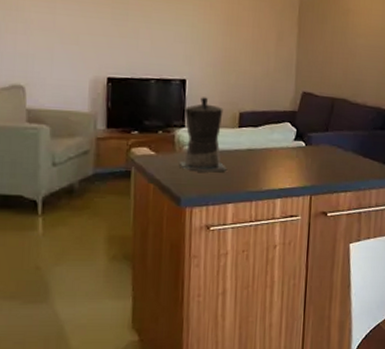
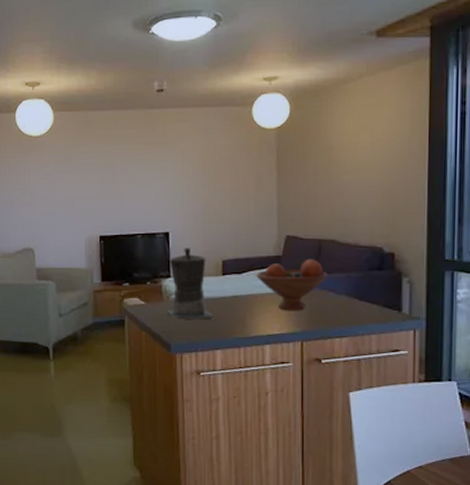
fruit bowl: none [272,115,338,166] -> present [256,258,328,311]

